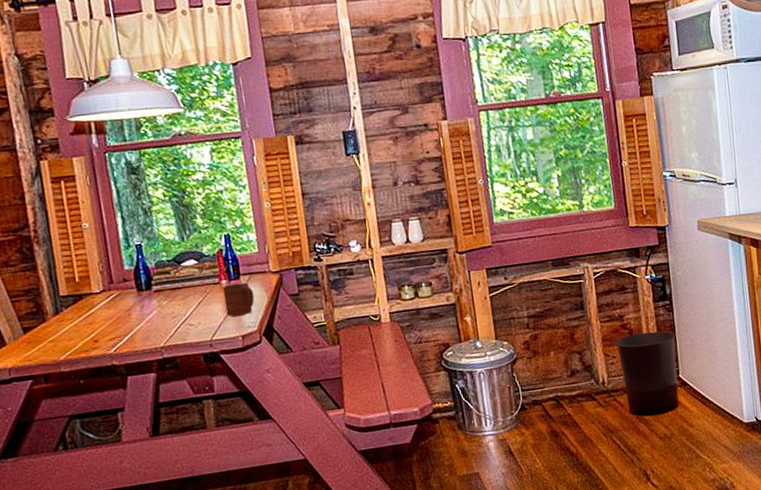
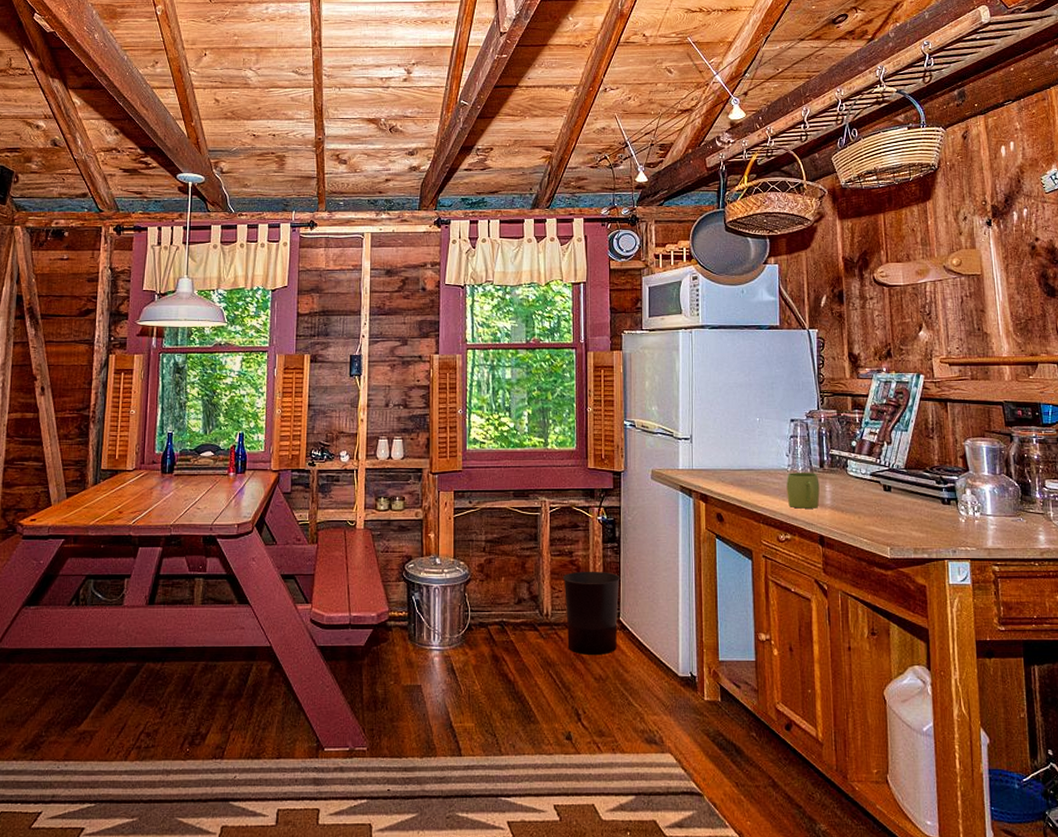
cup: present [222,283,255,317] -> none [229,476,254,505]

